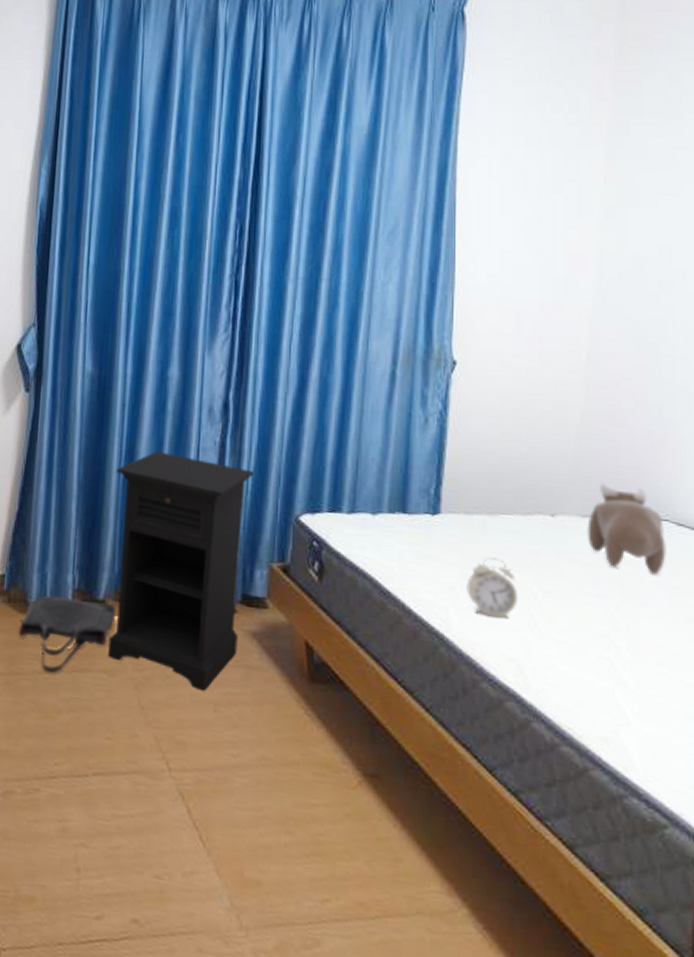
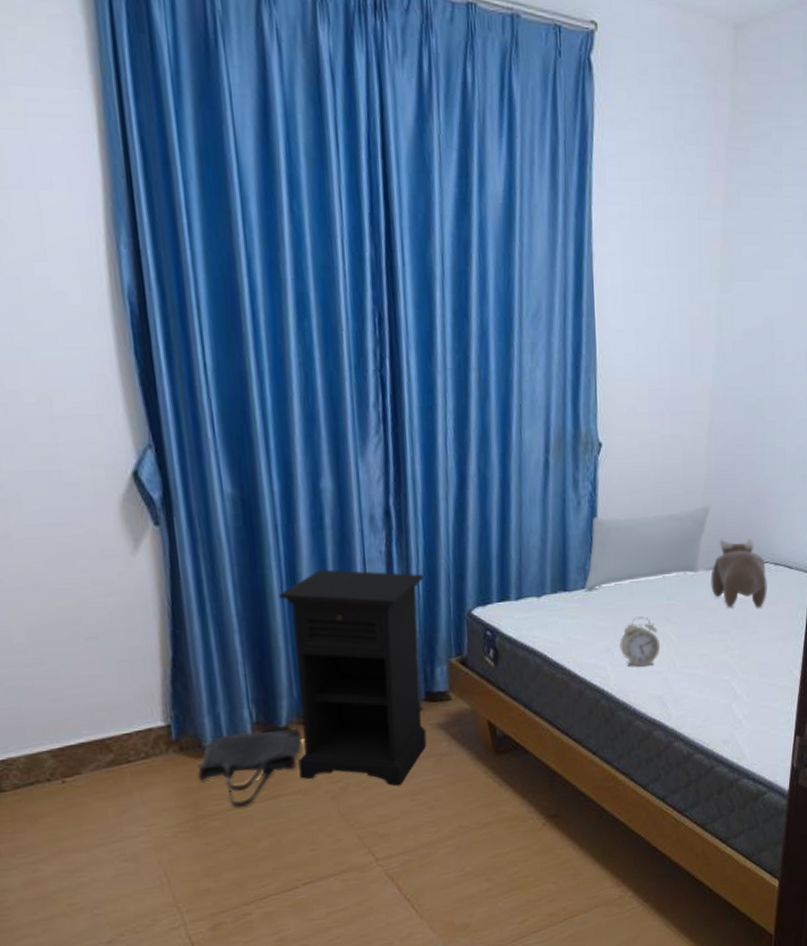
pillow: none [426,438,588,519] -> present [583,505,710,592]

